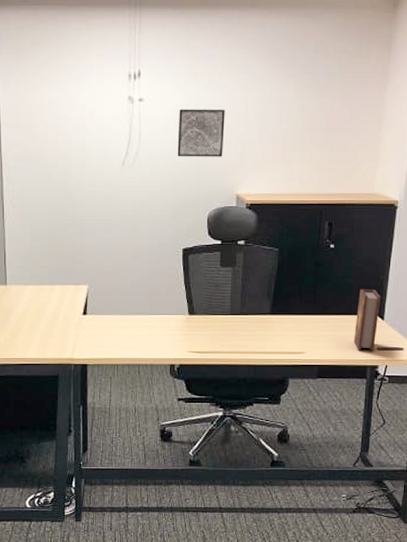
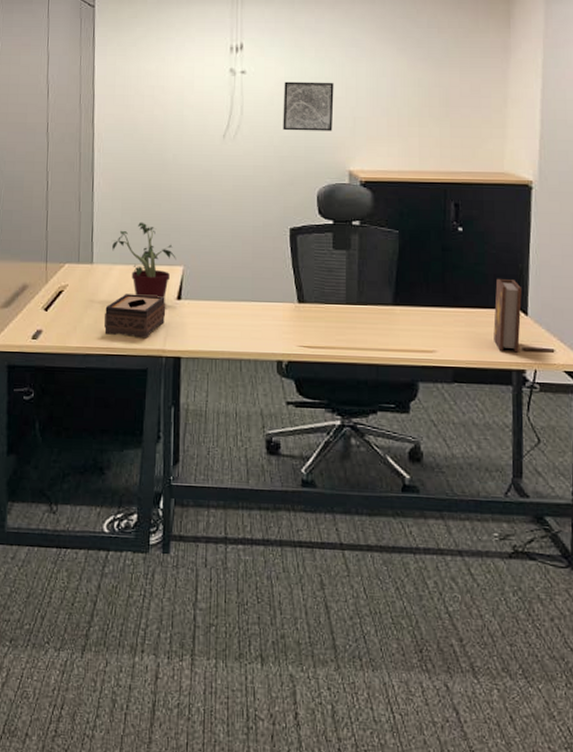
tissue box: none [20,311,73,349] -> present [104,294,166,339]
potted plant: none [24,246,81,313] -> present [112,222,176,298]

